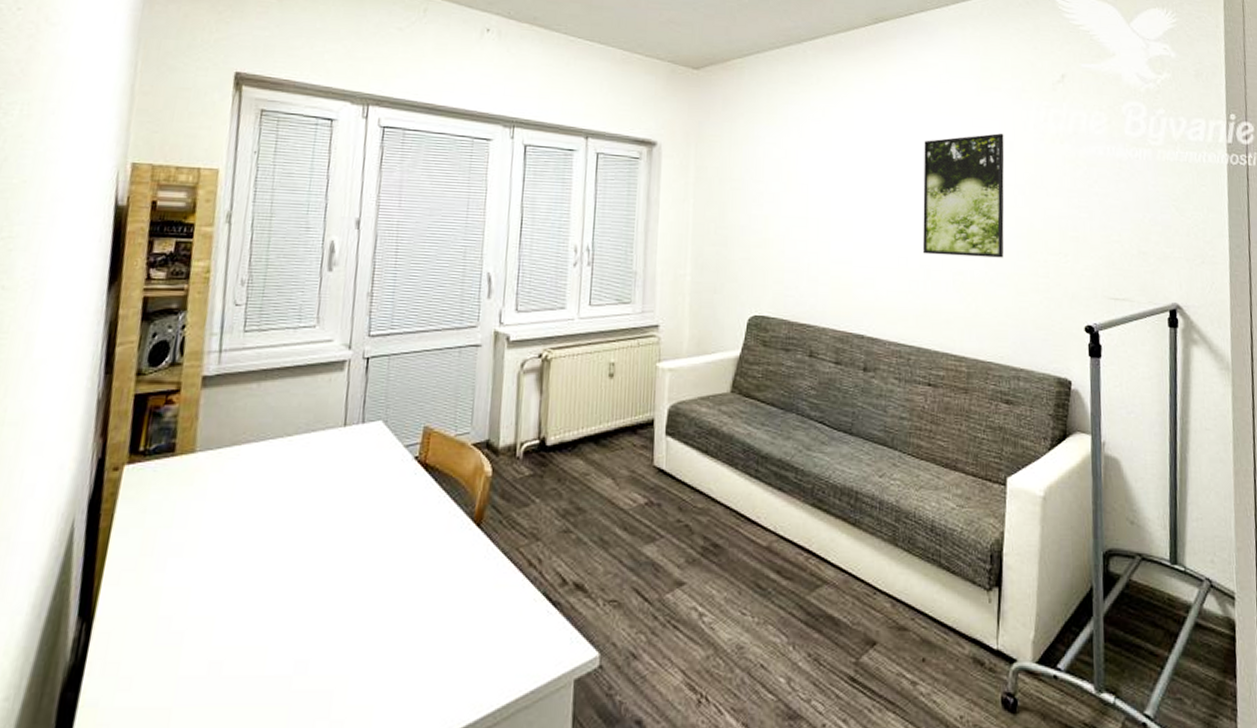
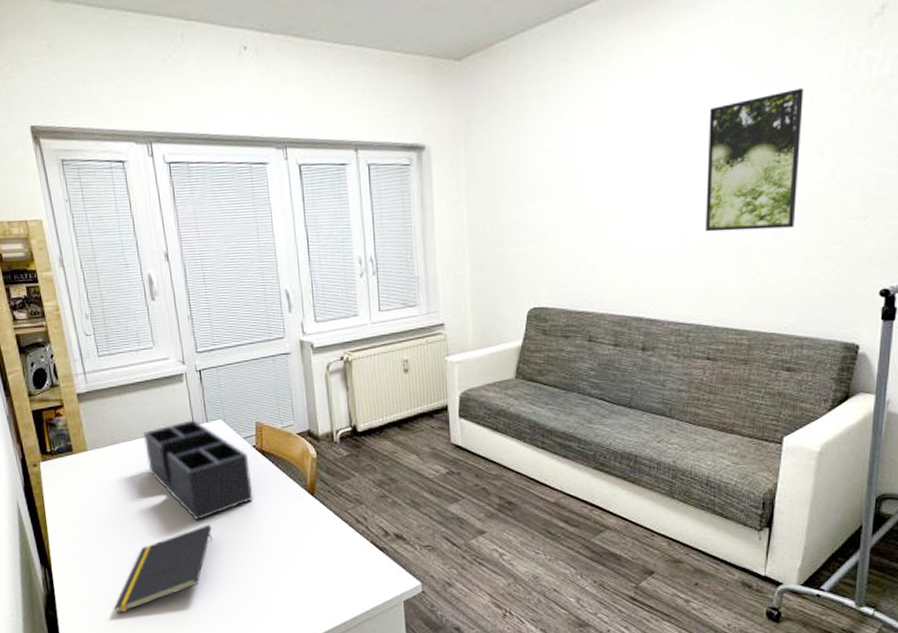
notepad: none [168,562,339,697] -> present [113,524,213,614]
desk organizer: none [272,419,406,557] -> present [143,420,254,521]

